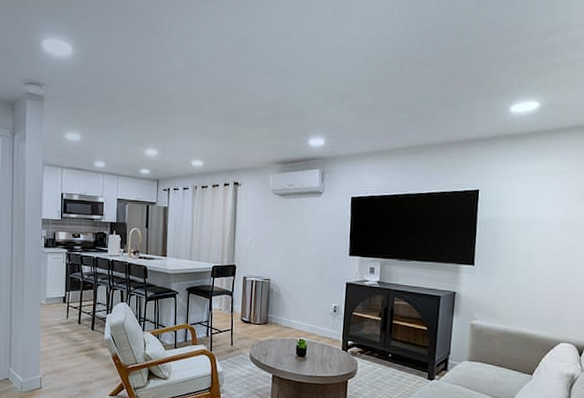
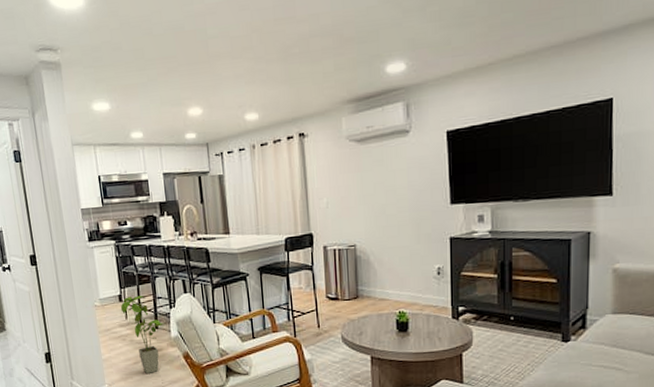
house plant: none [63,299,101,370] -> present [120,295,166,375]

